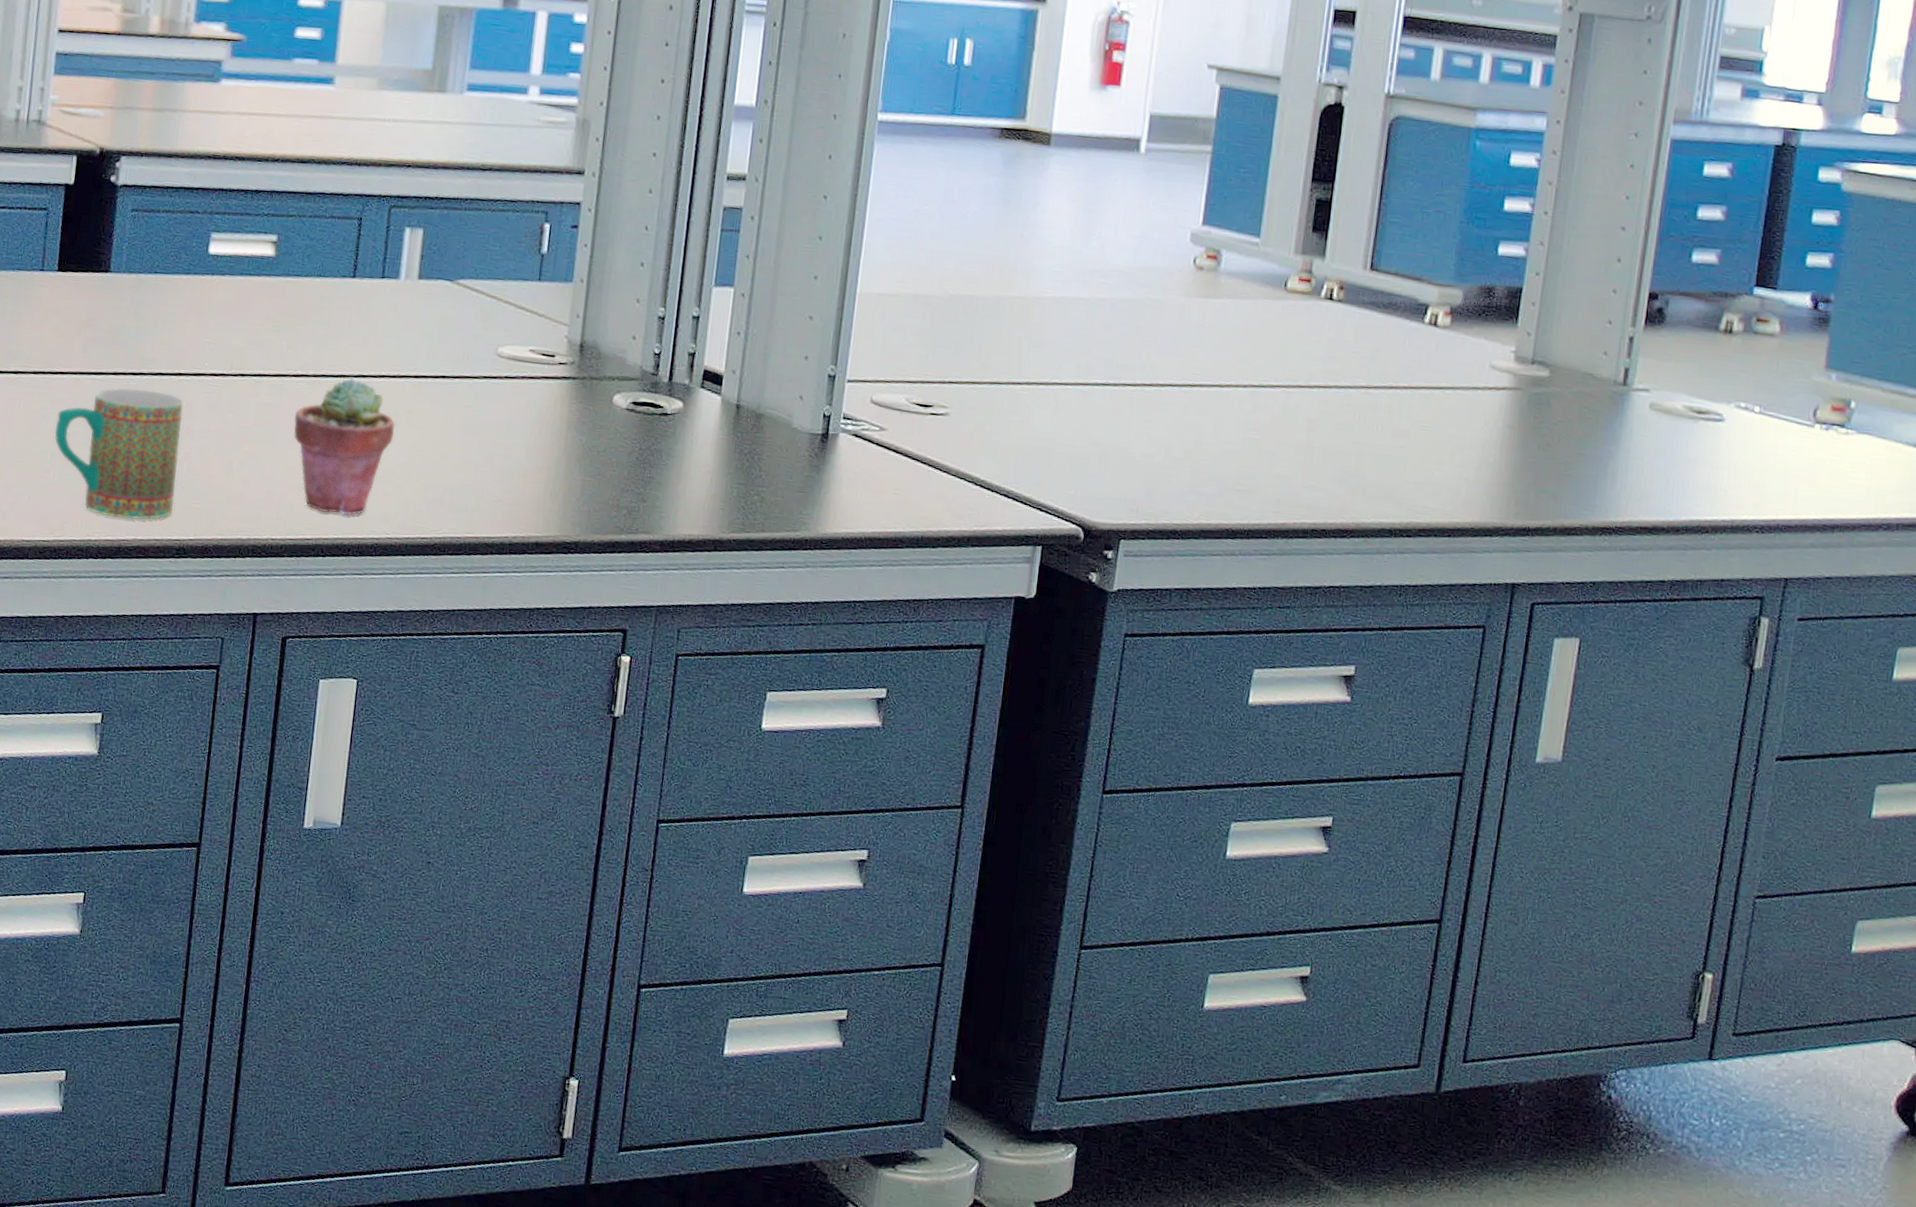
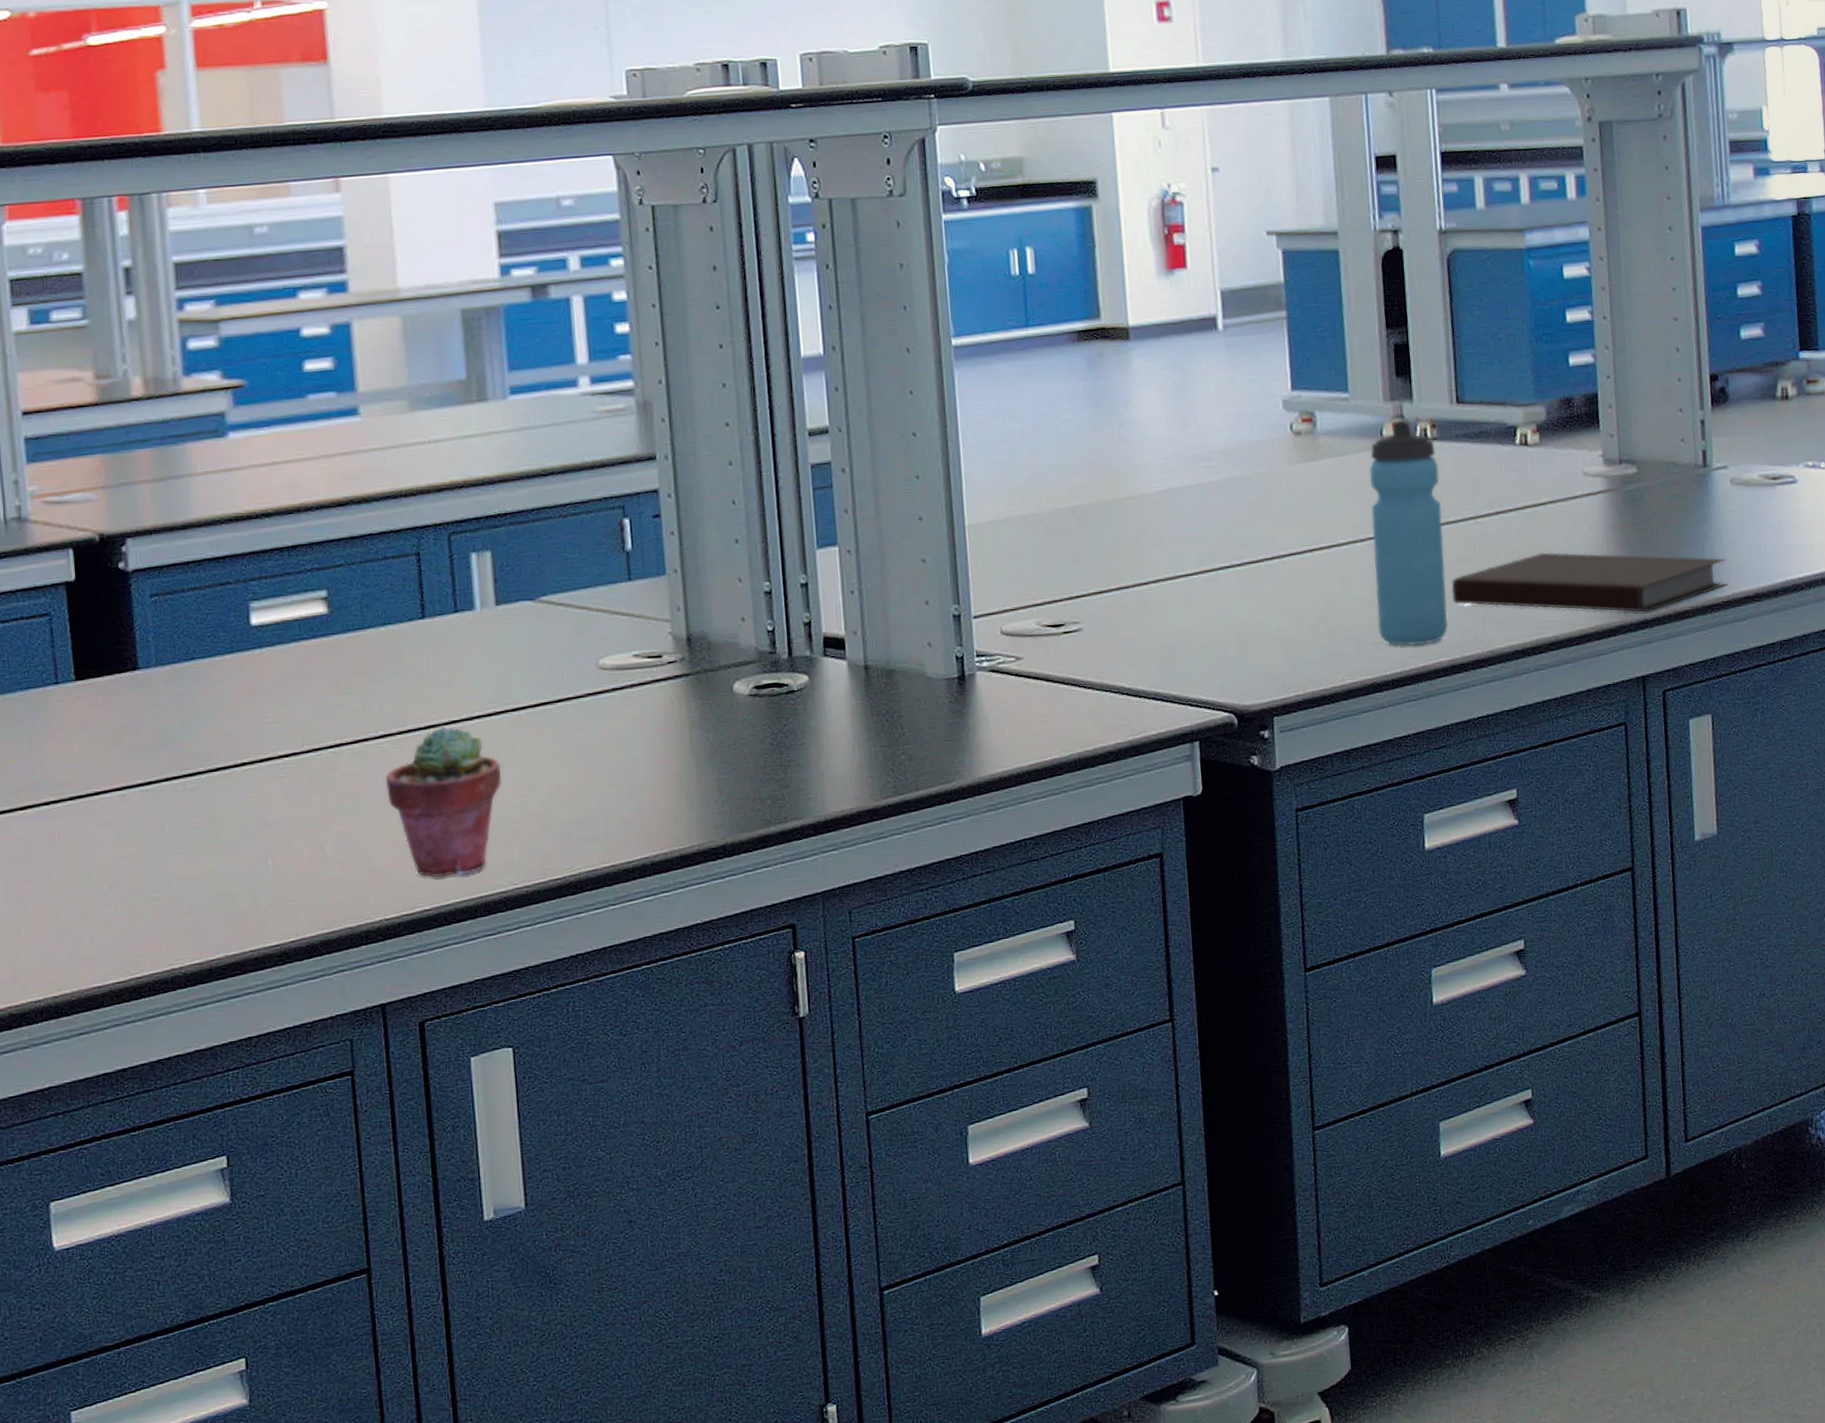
mug: present [54,388,183,520] -> none [107,787,266,939]
water bottle: none [1243,275,1339,503] -> present [1369,420,1449,646]
notebook: none [1326,436,1629,521] -> present [1451,552,1727,613]

